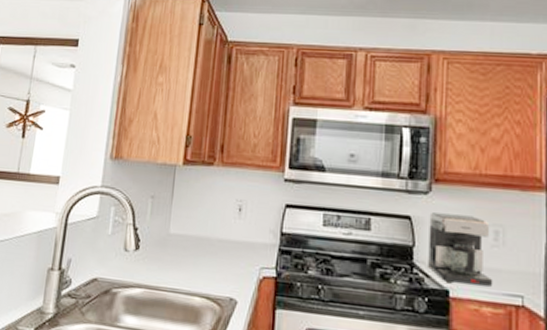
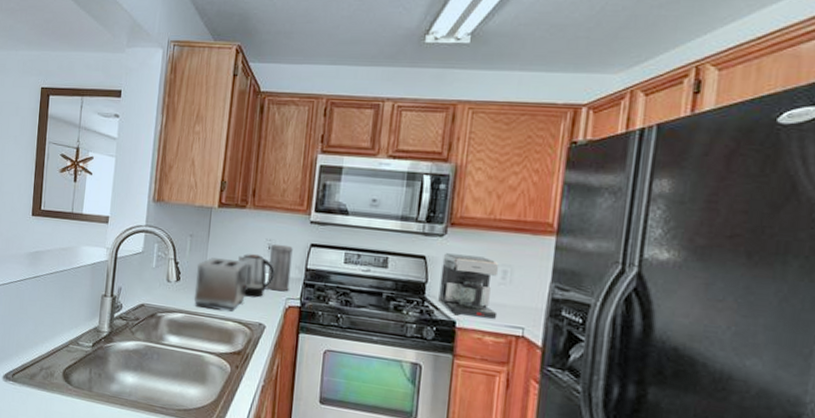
toaster: none [154,222,218,285] -> present [193,258,249,312]
kettle: none [205,216,248,267] -> present [238,253,276,297]
canister: none [237,205,266,260] -> present [266,243,293,292]

